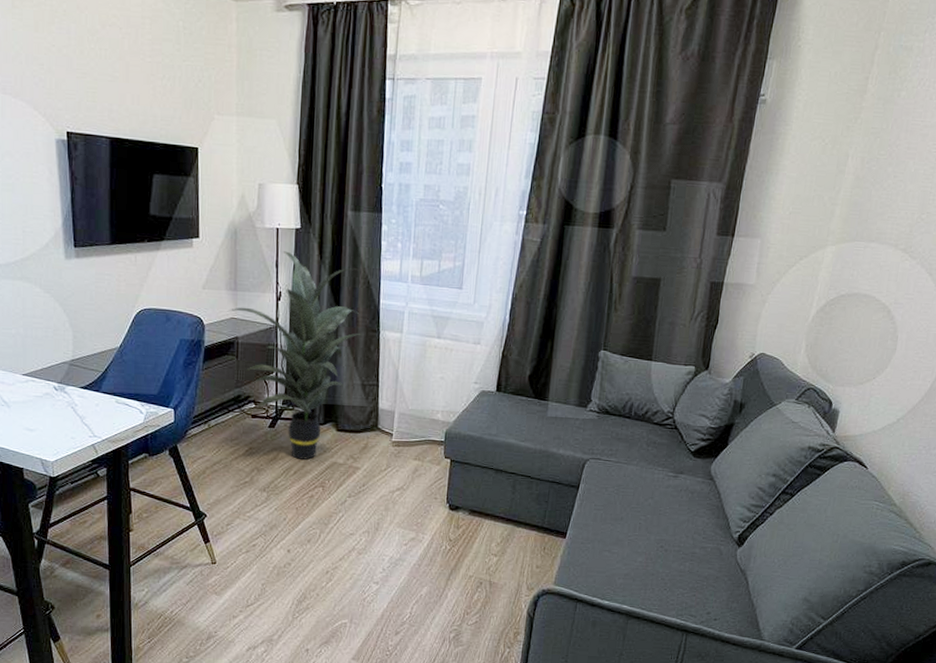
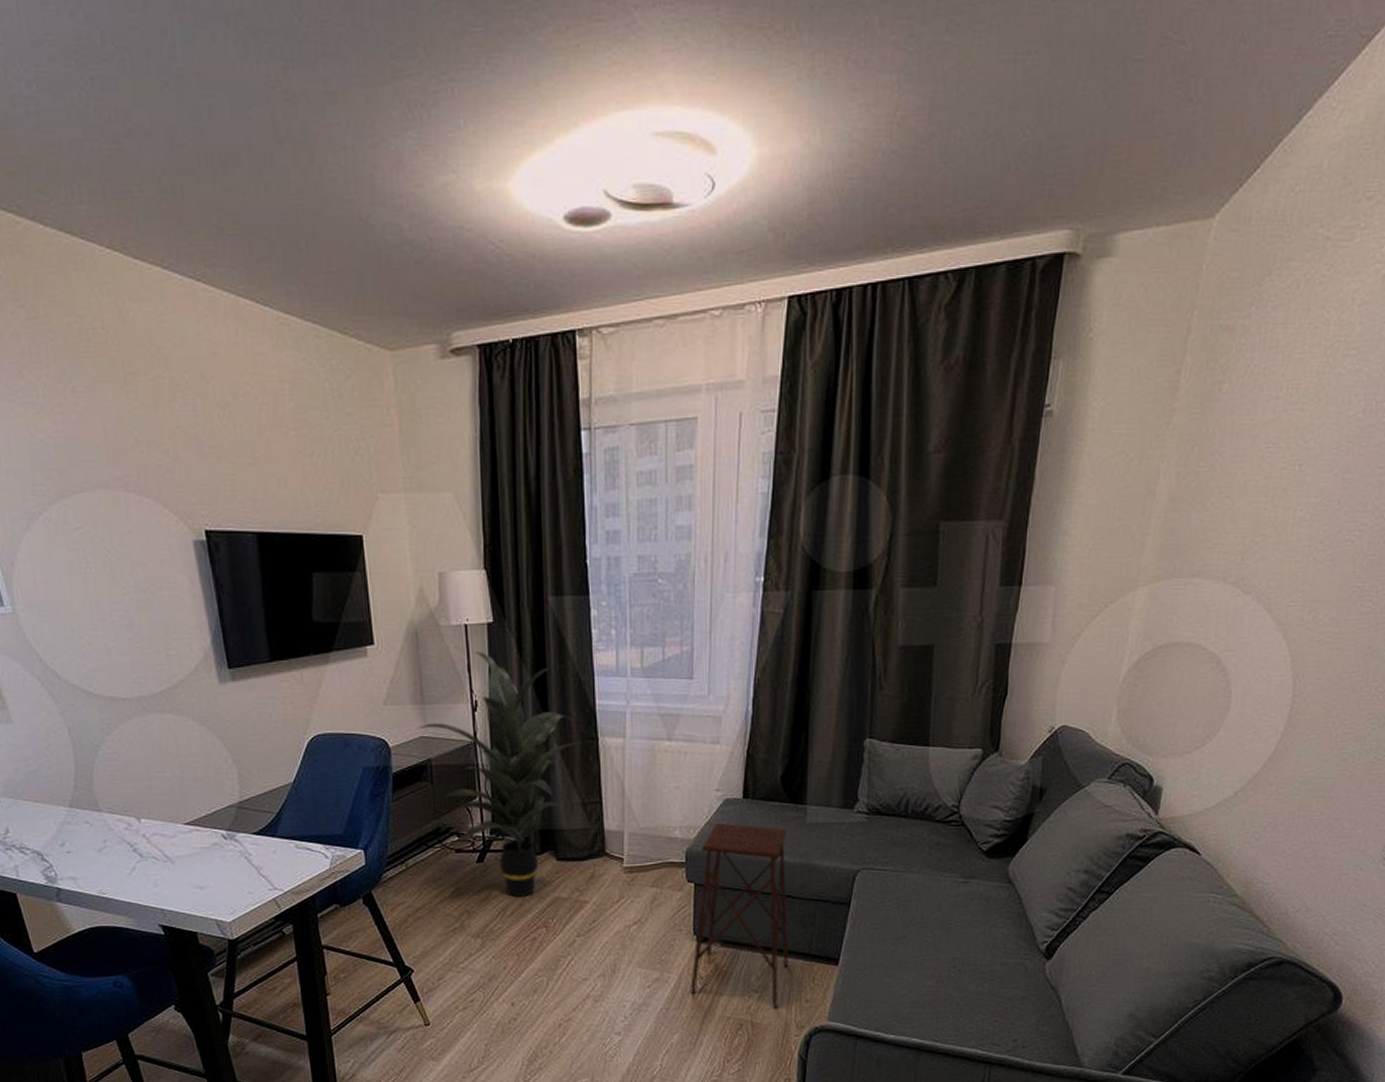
side table: none [440,410,531,572] -> present [690,822,789,1009]

